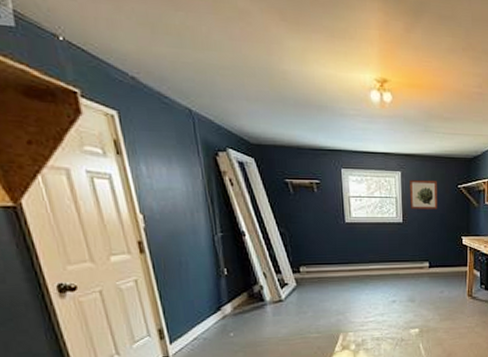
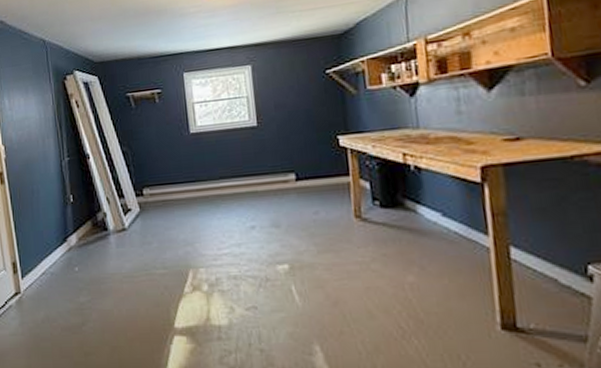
wall art: present [410,179,438,210] -> none [262,69,301,109]

